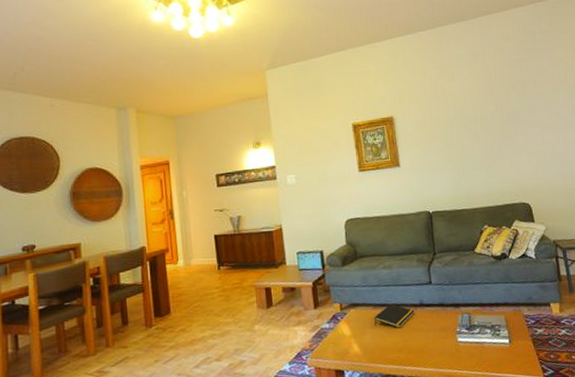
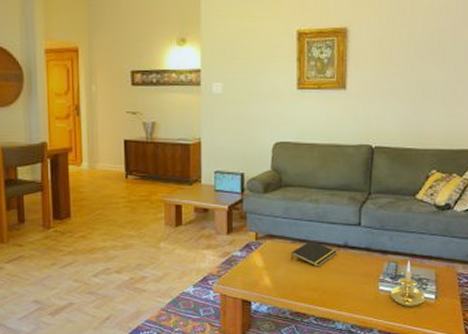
candle holder: none [468,310,501,355] -> present [390,261,426,307]

